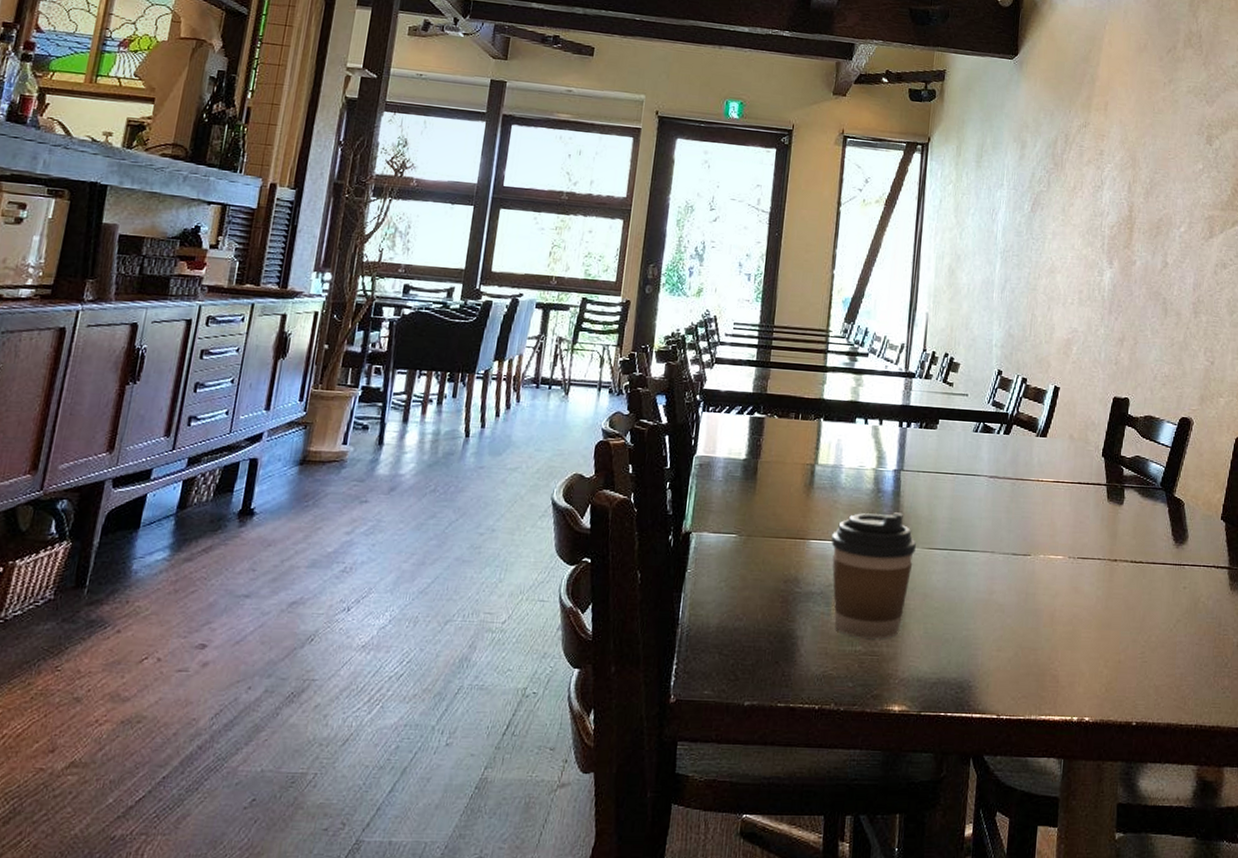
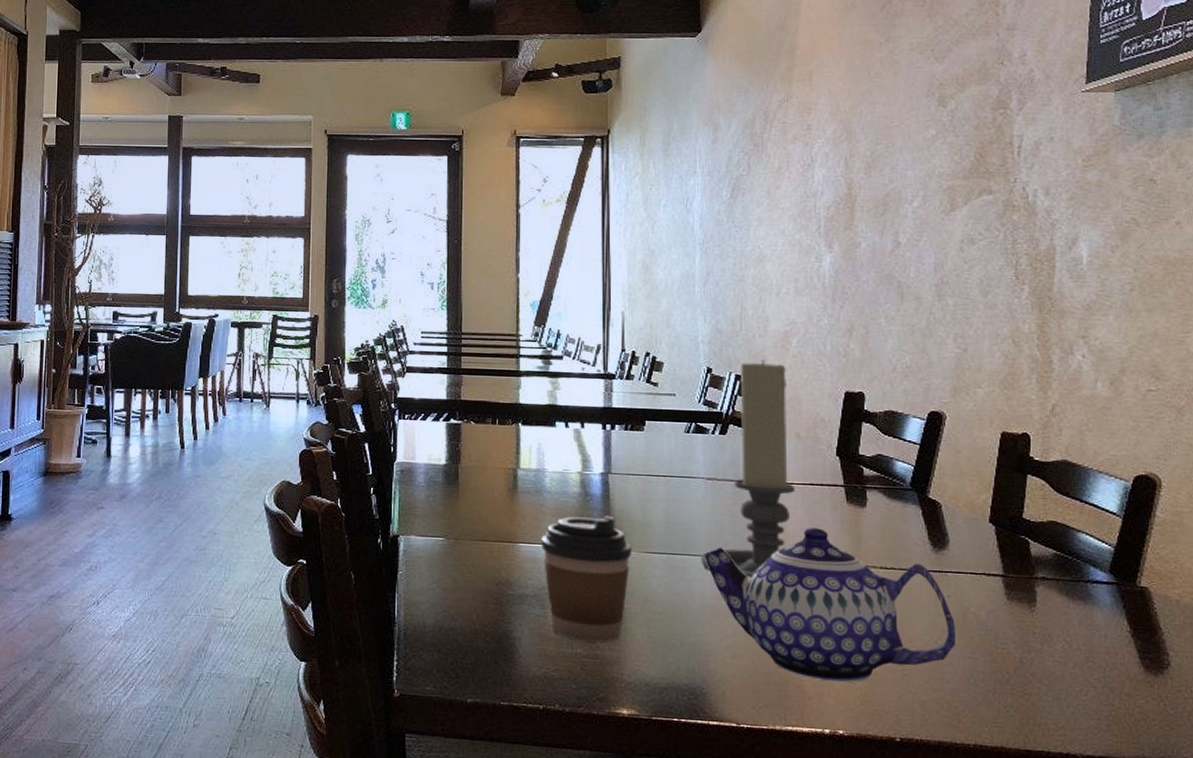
candle holder: none [978,364,1066,573] -> present [701,359,795,579]
teapot: none [980,524,1188,672] -> present [704,528,955,683]

